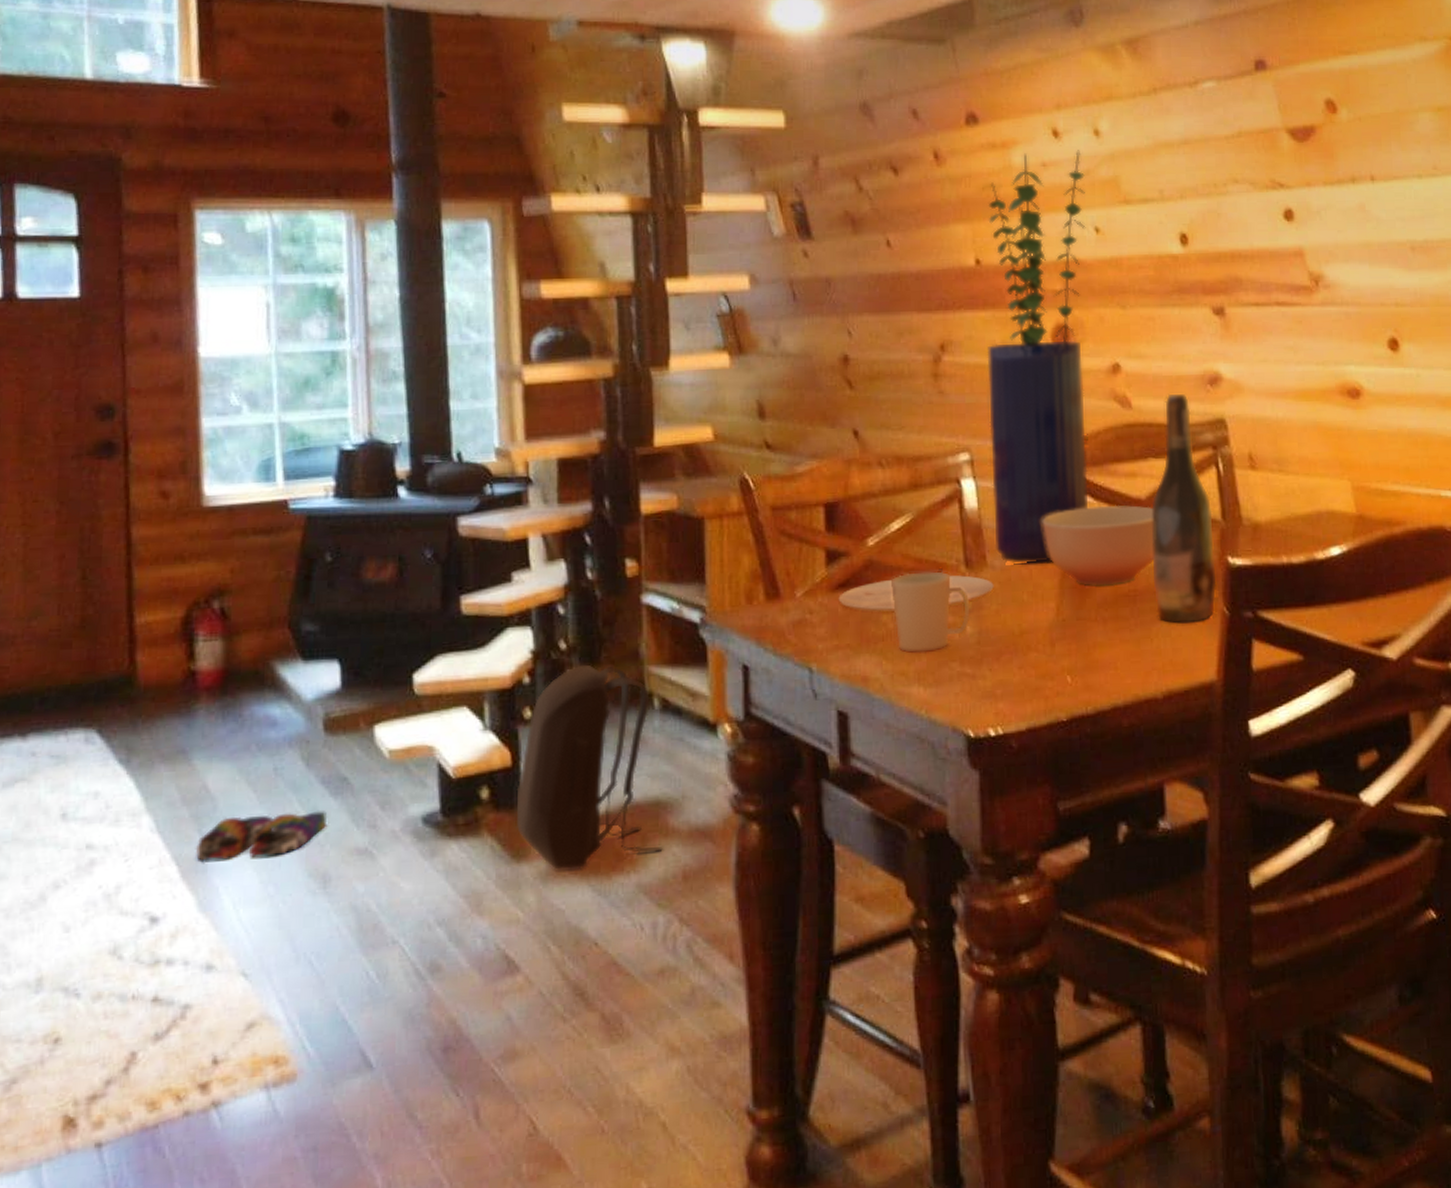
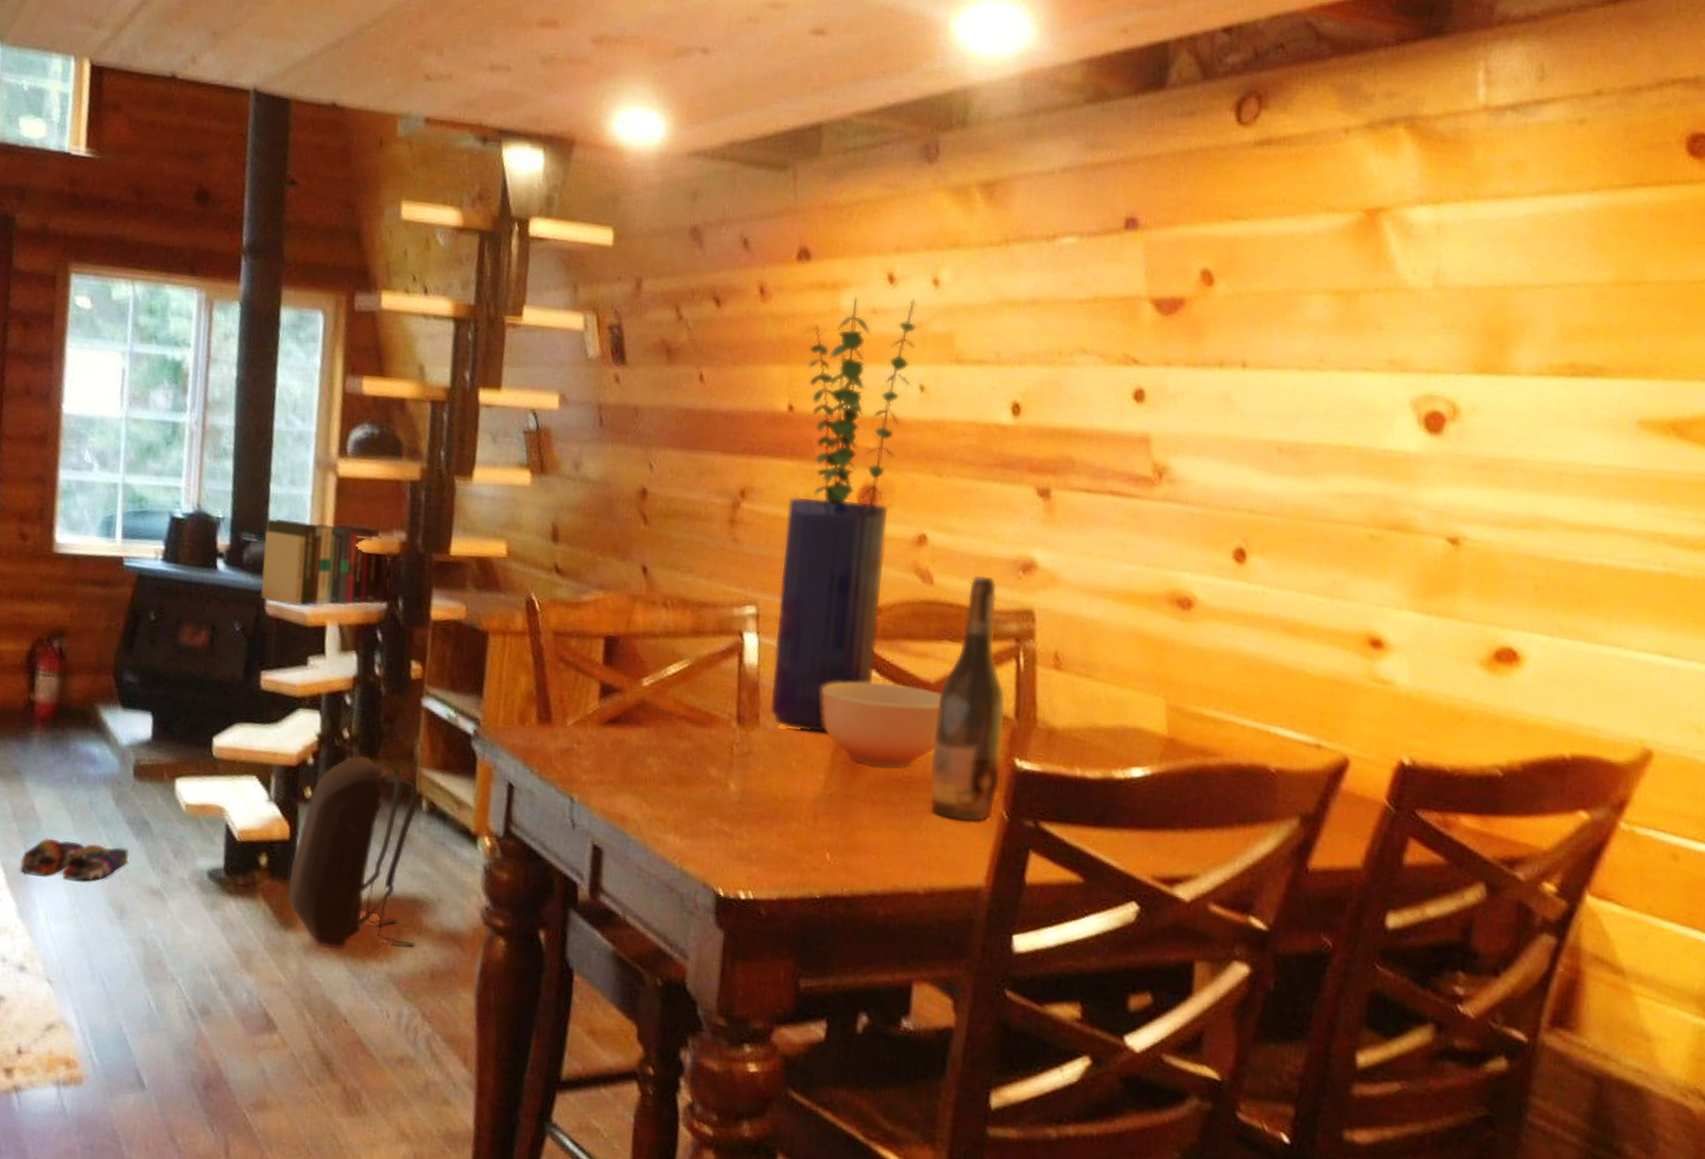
books: none [449,430,597,522] -> present [261,518,392,606]
plate: present [838,575,994,613] -> none [607,722,764,763]
mug: present [891,570,972,654] -> none [658,719,738,804]

